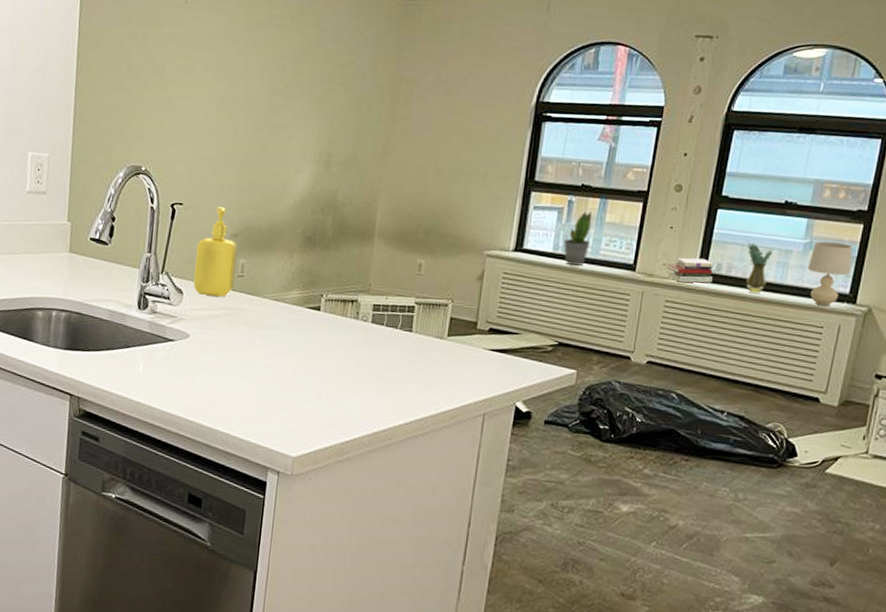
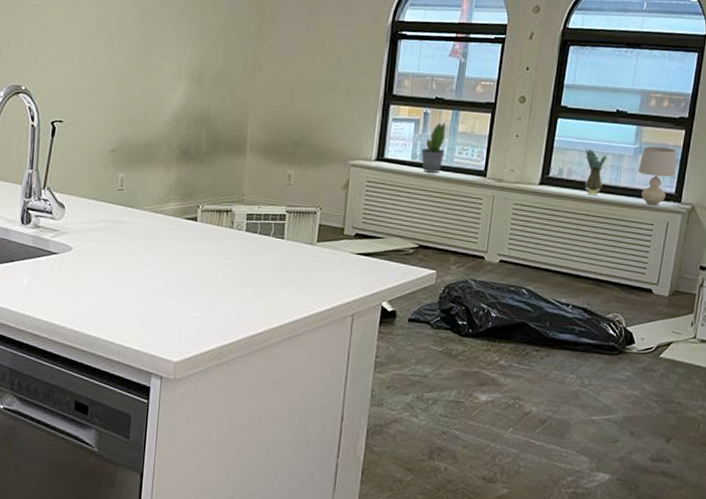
soap dispenser: present [193,206,238,297] -> none [74,123,117,210]
books: present [667,258,713,284] -> none [515,163,555,188]

